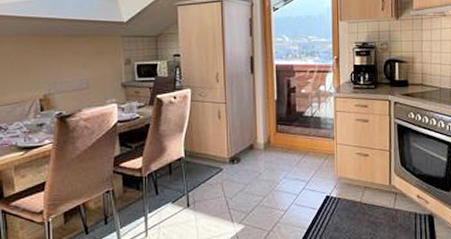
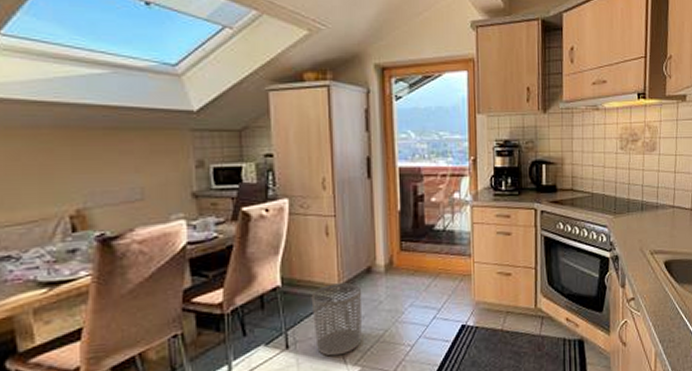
waste bin: none [207,156,246,215] -> present [311,282,362,356]

